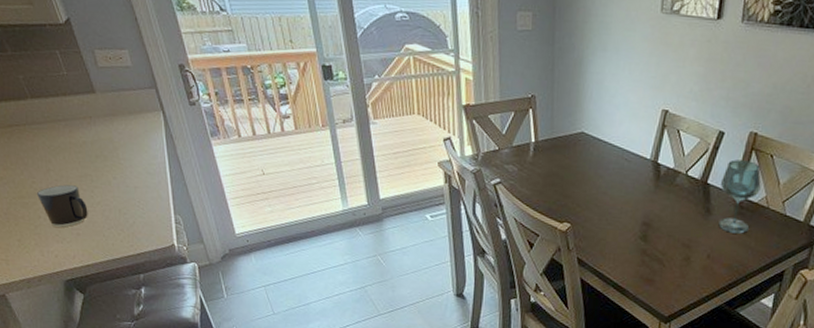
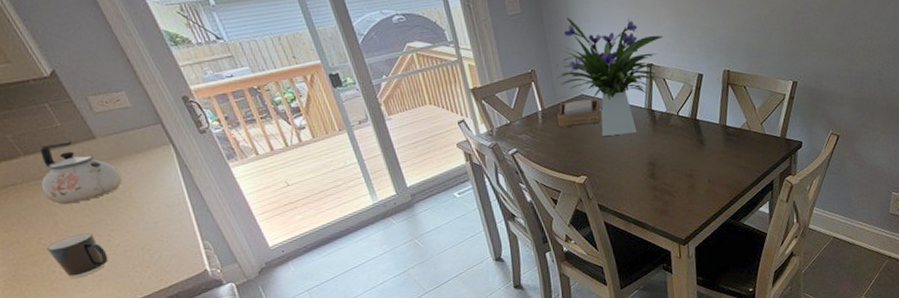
kettle: none [41,90,112,154] -> present [40,141,123,205]
napkin holder: none [550,136,600,168] -> present [557,98,600,127]
flower arrangement: none [559,43,687,186] -> present [556,17,664,136]
wine glass: present [718,159,761,234] -> none [708,94,741,158]

